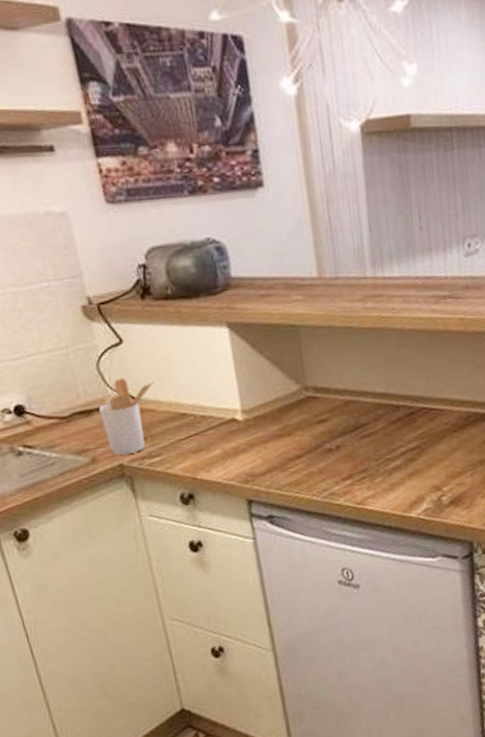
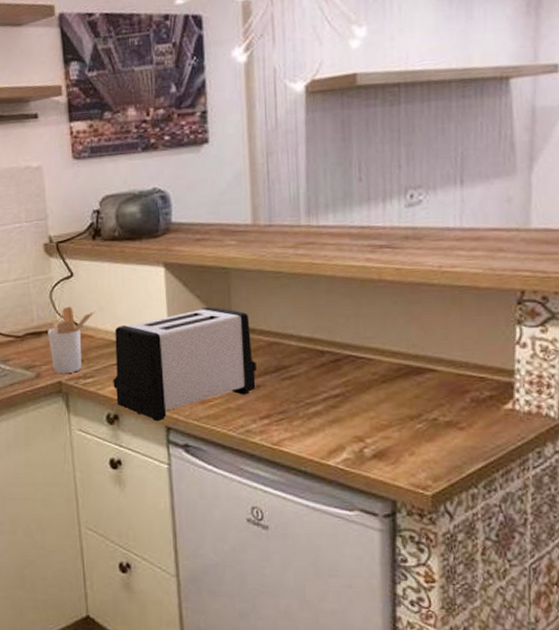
toaster: none [179,367,336,495] -> present [113,306,257,421]

